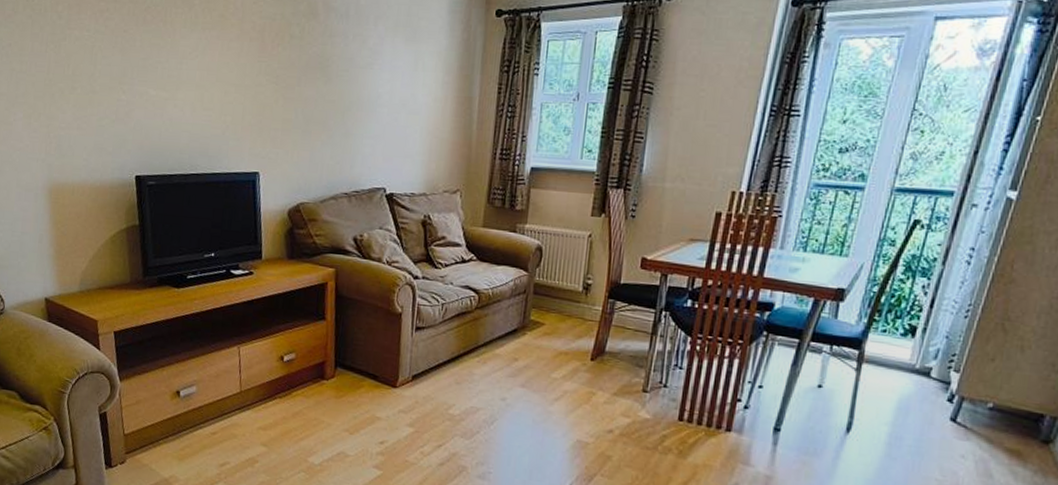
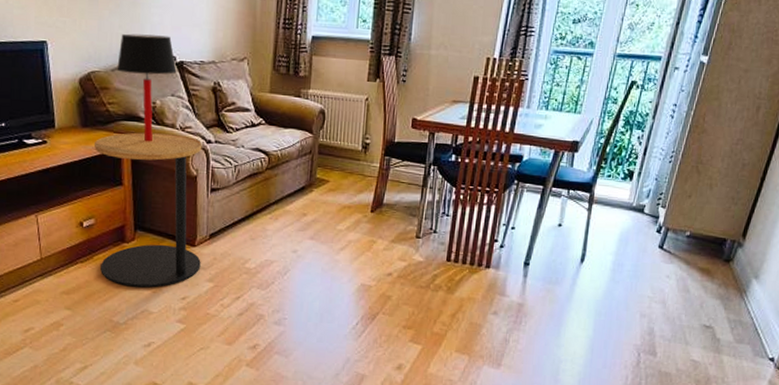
side table: none [298,265,409,429] -> present [94,132,202,288]
table lamp: none [325,164,386,276] -> present [117,33,177,142]

